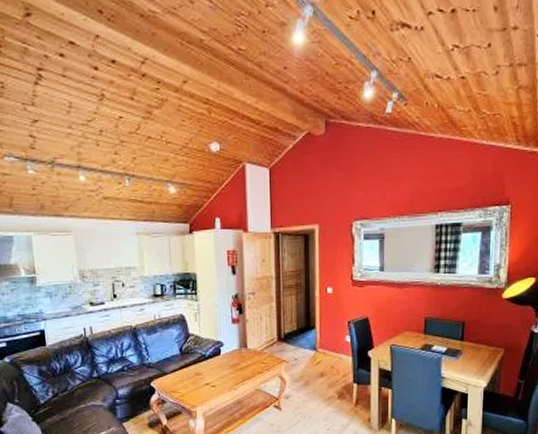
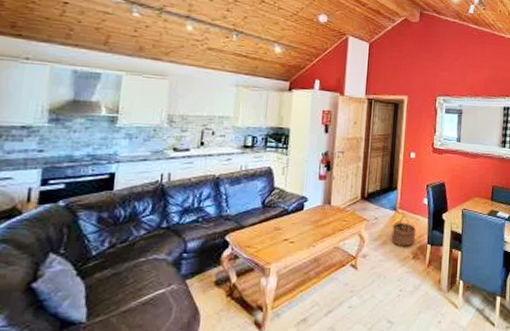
wicker basket: none [314,355,340,387] -> present [391,216,416,247]

